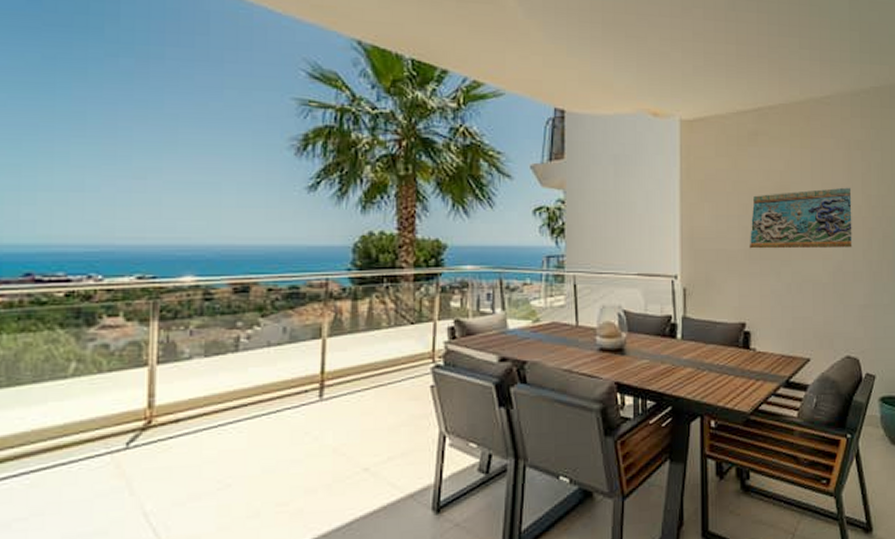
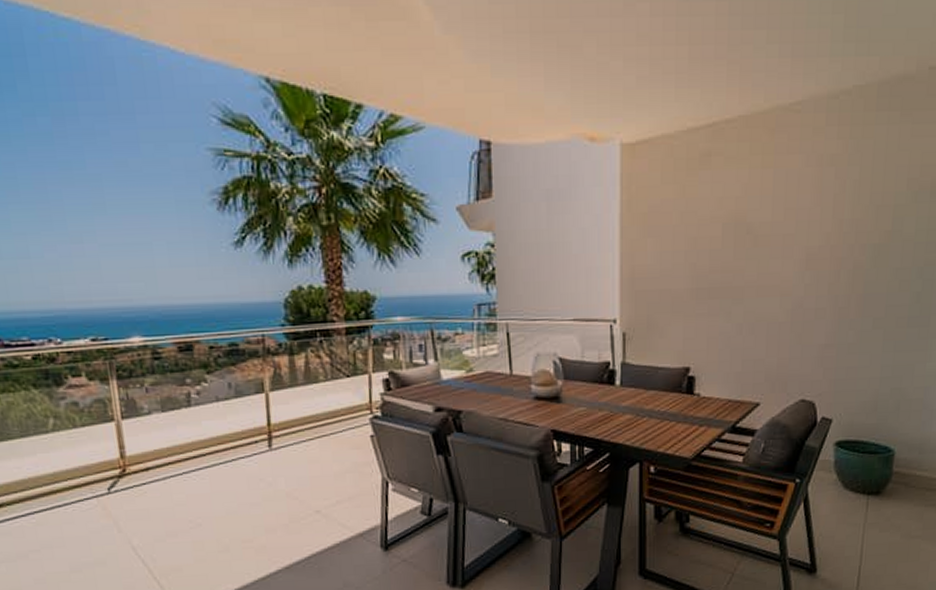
decorative wall panel: present [749,187,853,249] -> none [696,211,820,288]

